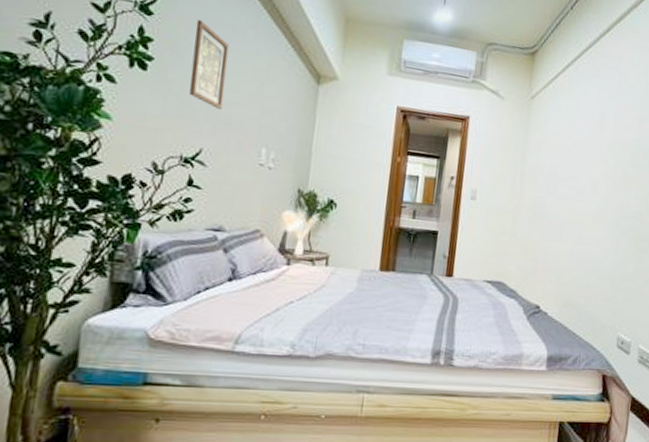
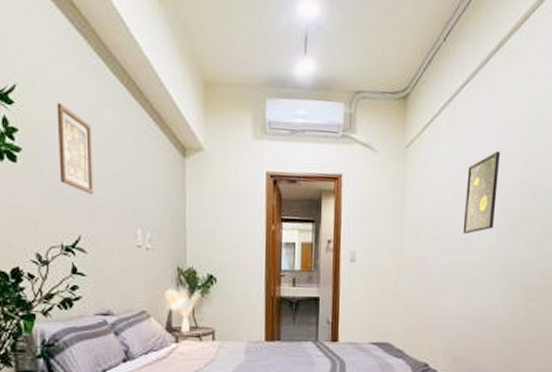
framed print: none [579,110,617,184] -> present [462,150,501,235]

